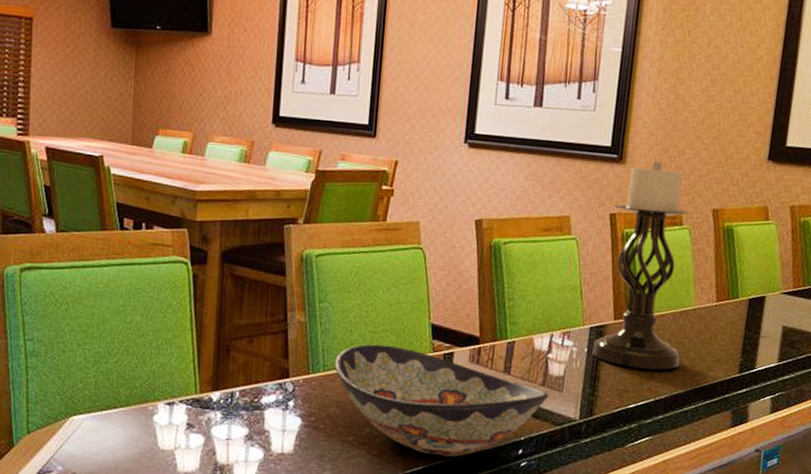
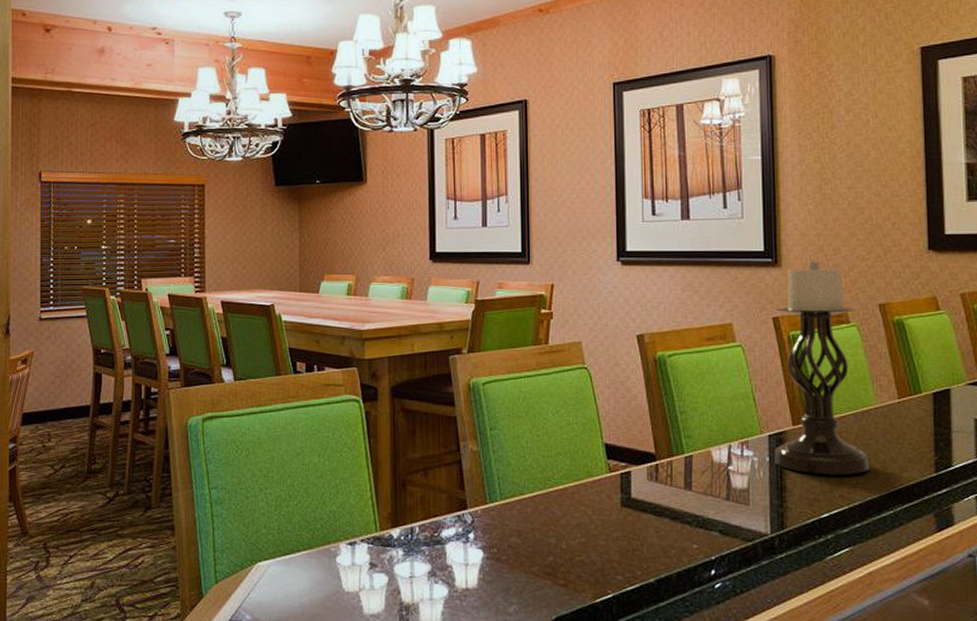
decorative bowl: present [334,344,549,457] -> none [510,469,736,582]

